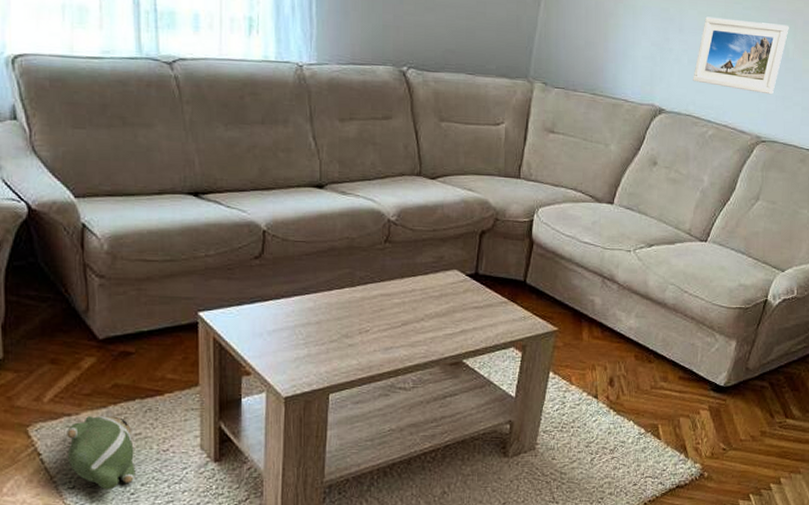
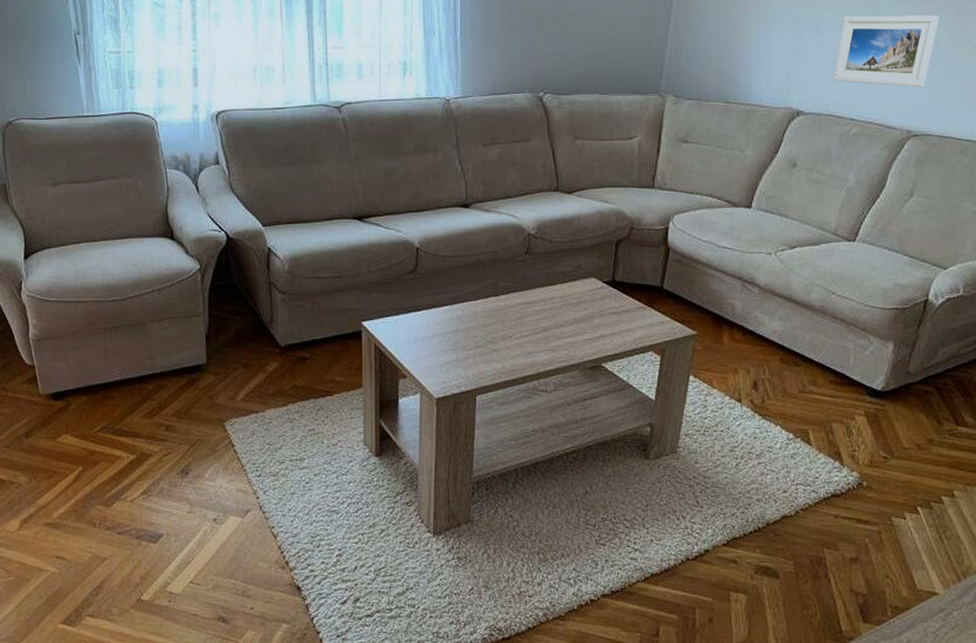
plush toy: present [67,416,136,490] -> none [255,413,310,479]

